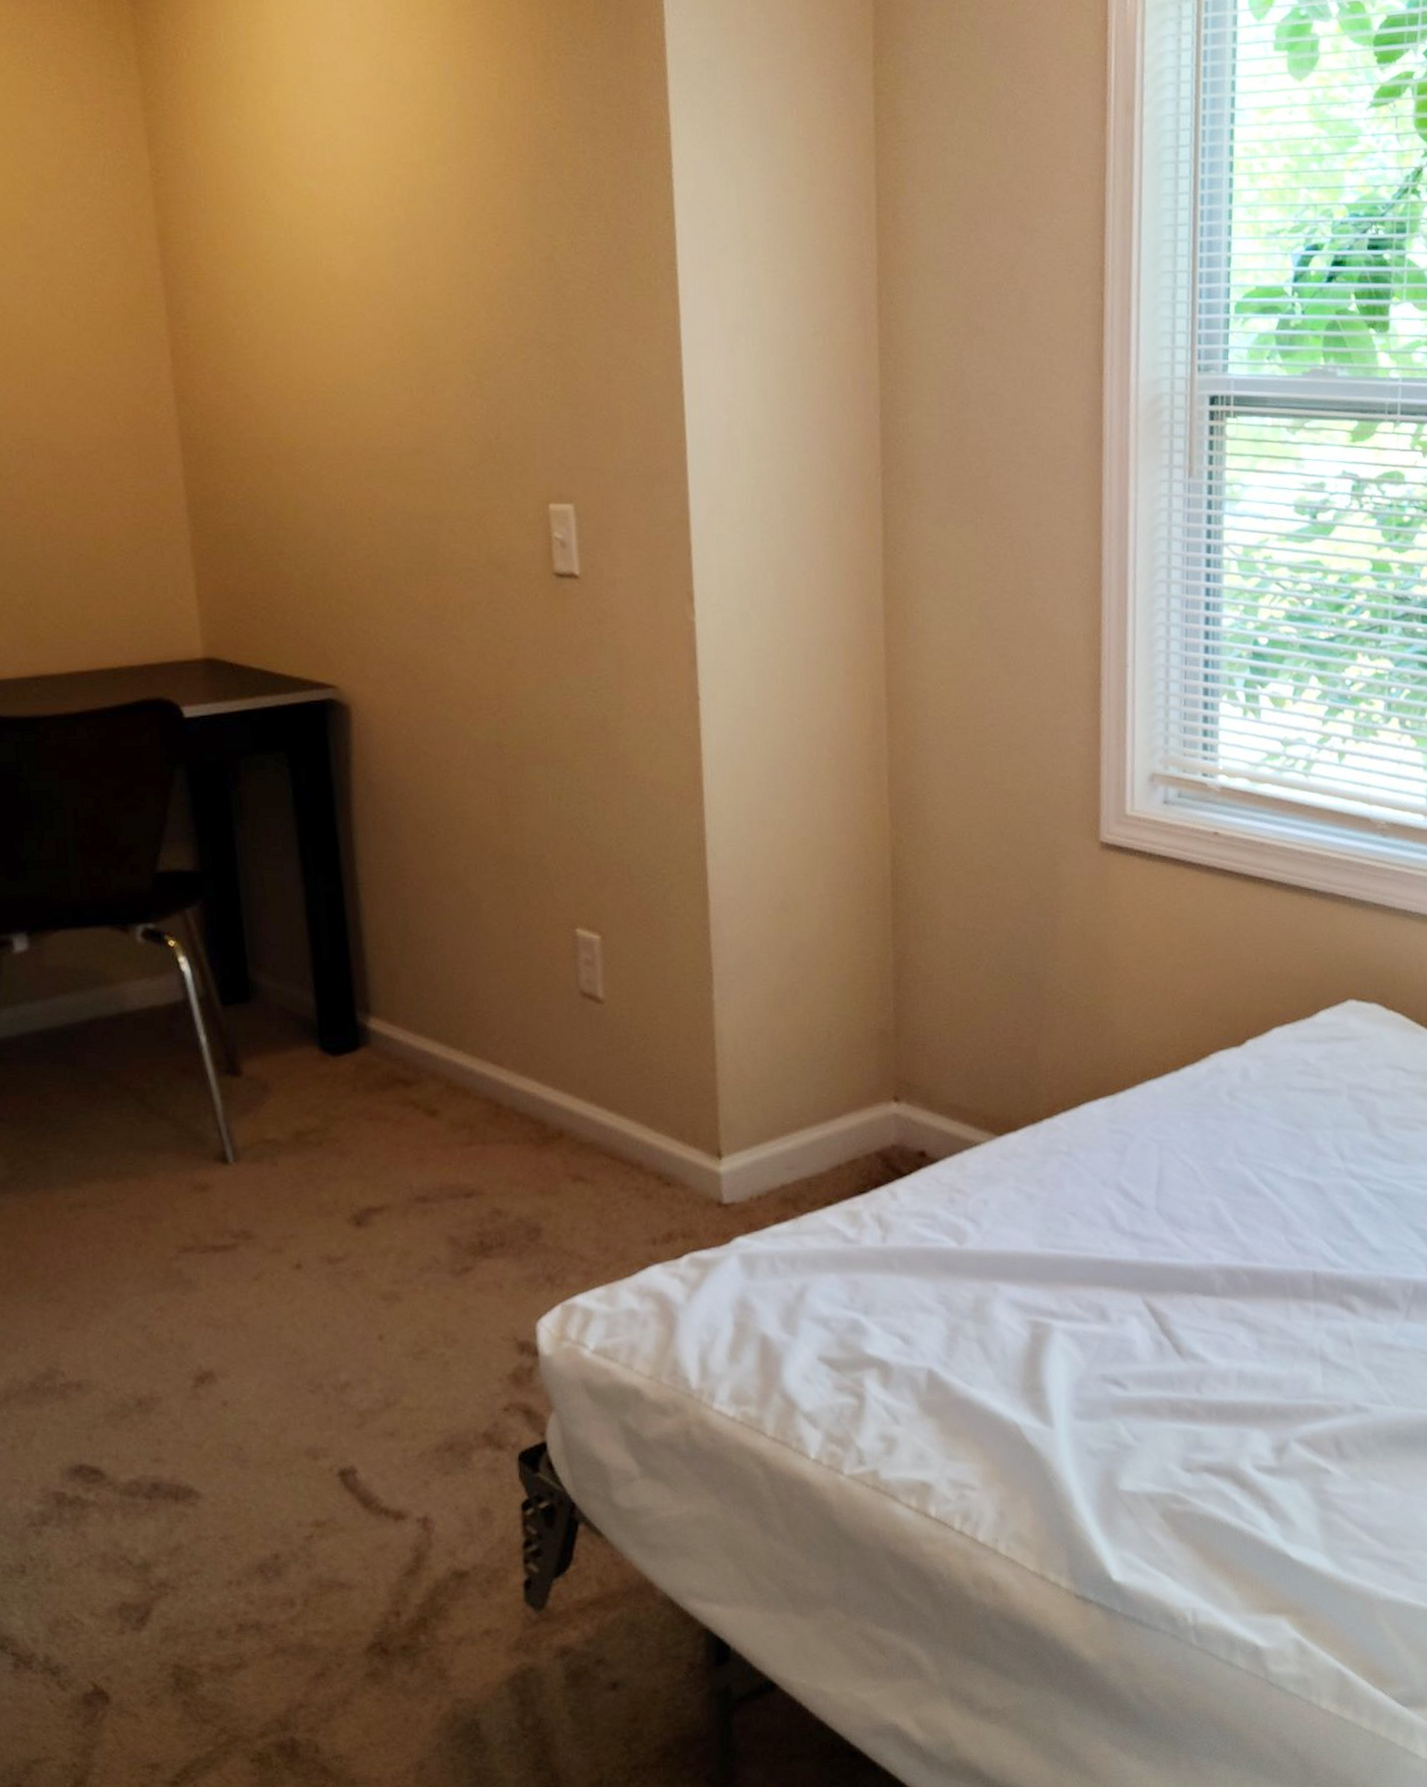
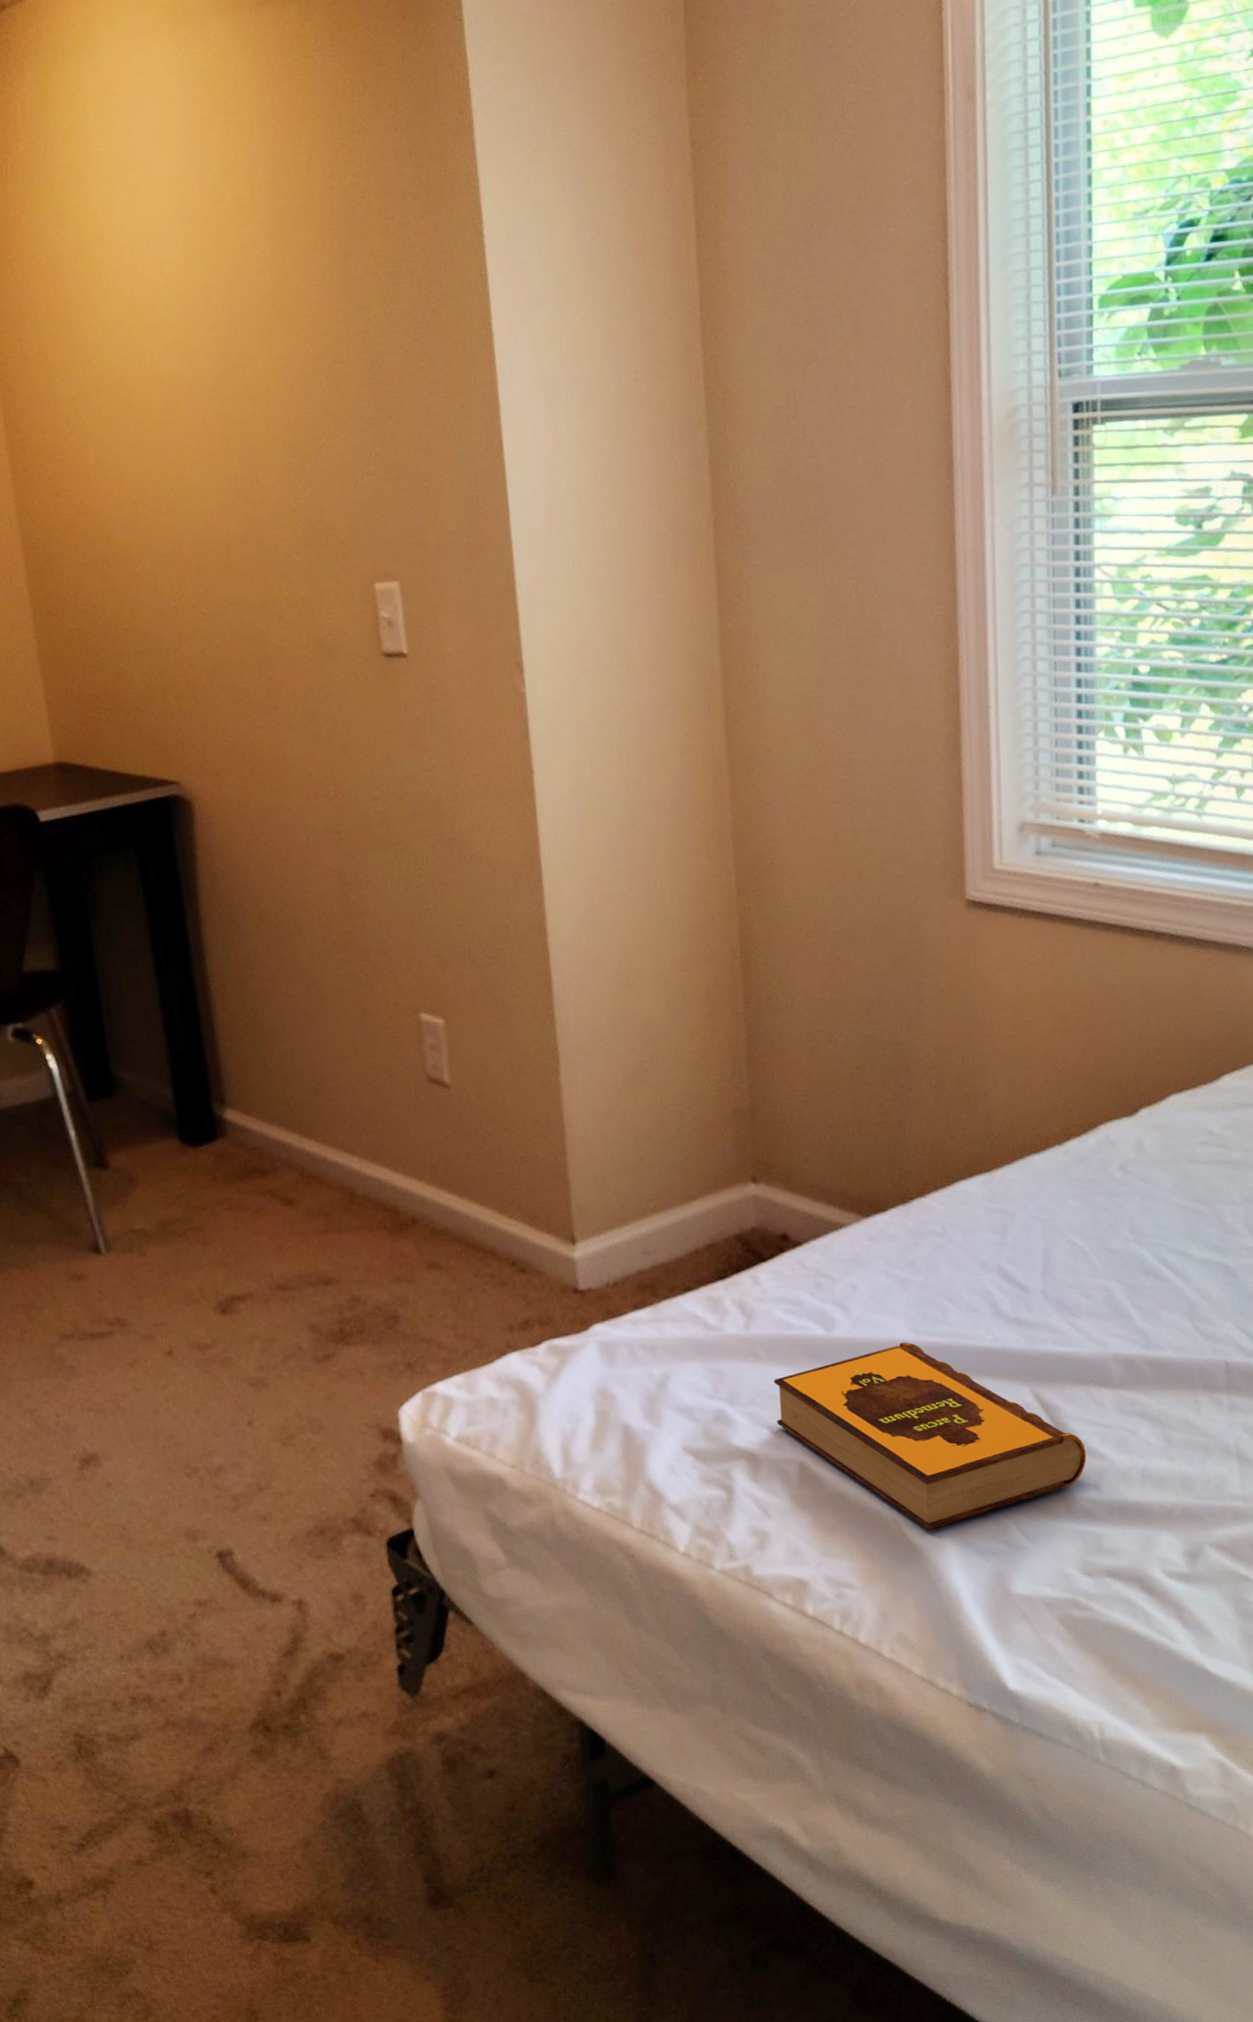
hardback book: none [906,1254,1190,1432] -> present [773,1342,1087,1530]

